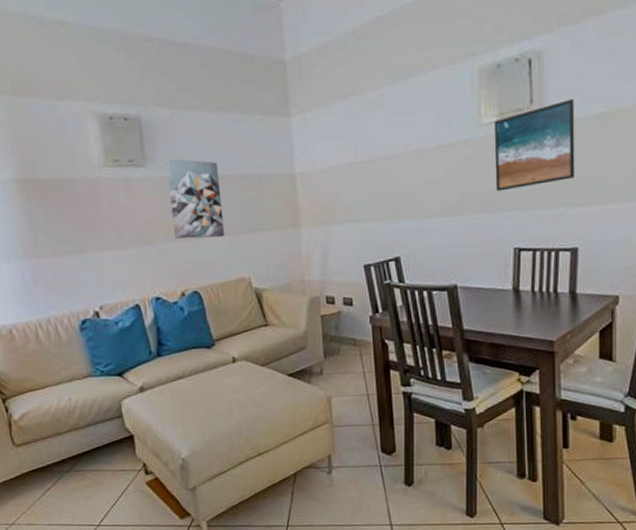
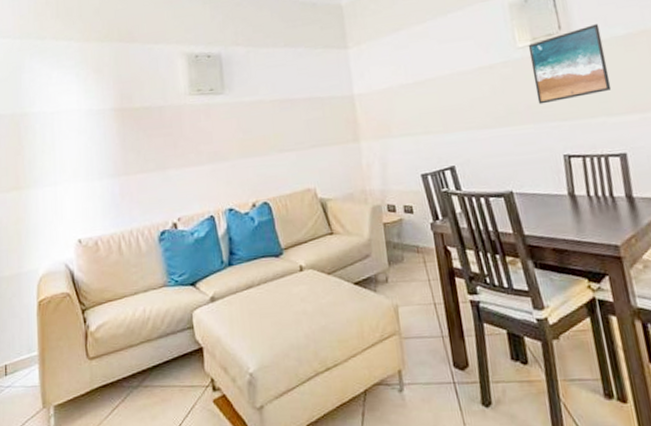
wall art: present [165,158,225,239] -> none [241,86,293,155]

